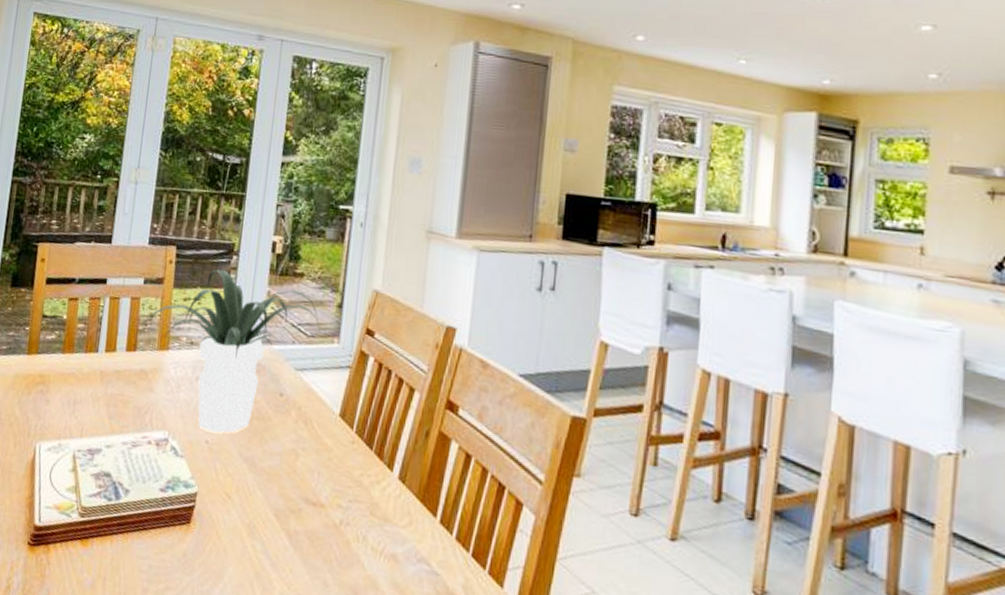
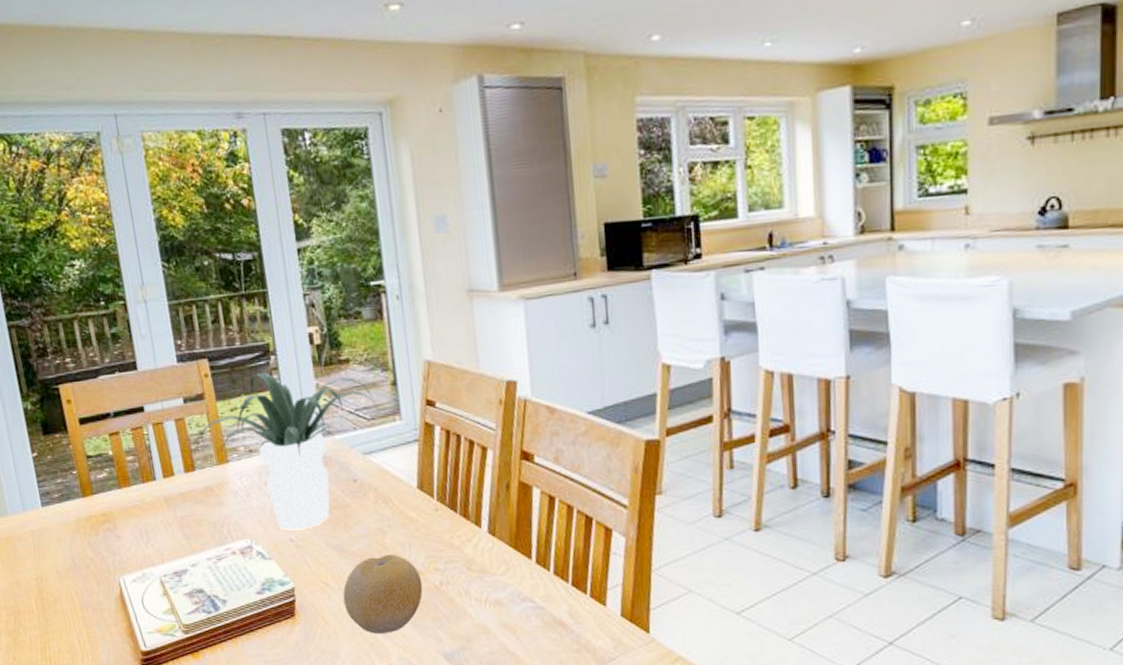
fruit: none [240,477,323,565] -> present [343,554,423,634]

